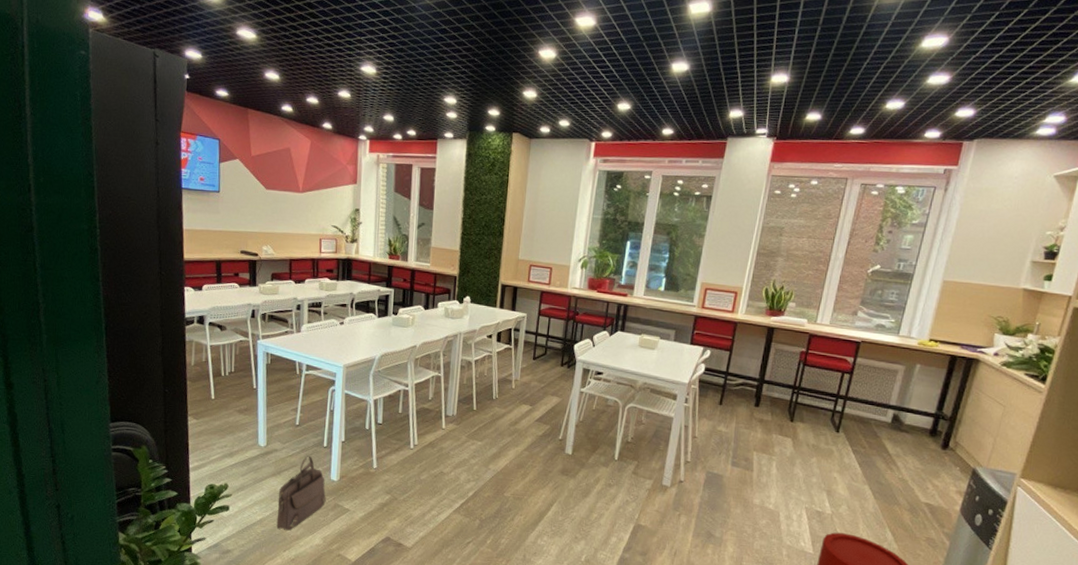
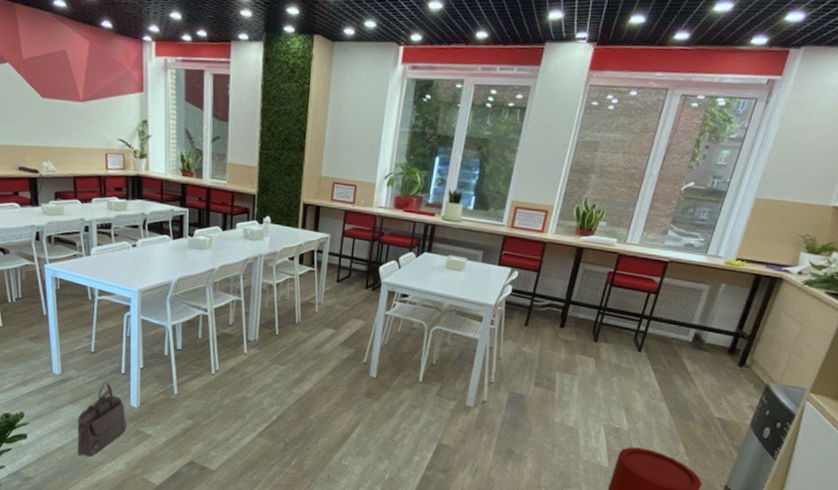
planter: none [634,271,656,302] -> present [441,189,465,222]

